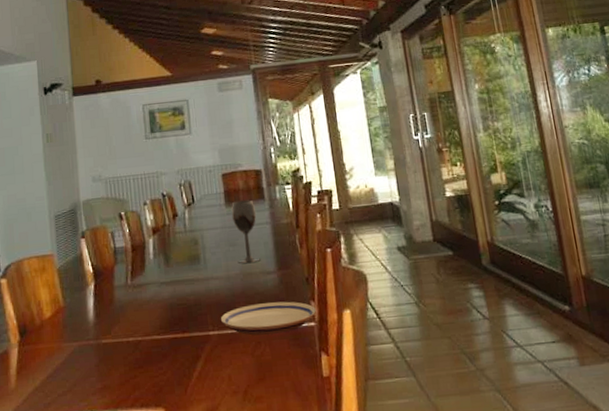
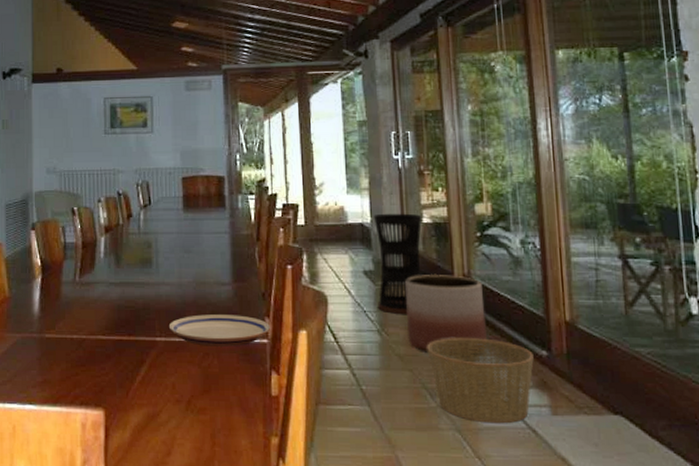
wine glass: present [231,199,261,264] -> none [189,207,216,273]
umbrella stand: none [401,189,450,286] -> present [373,213,422,314]
planter: none [435,243,514,320] -> present [405,273,488,356]
basket: none [461,299,559,381] -> present [427,338,534,424]

